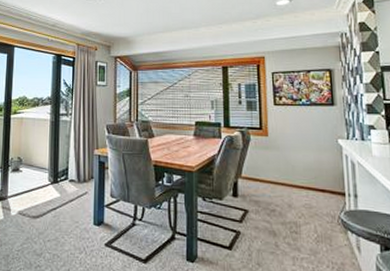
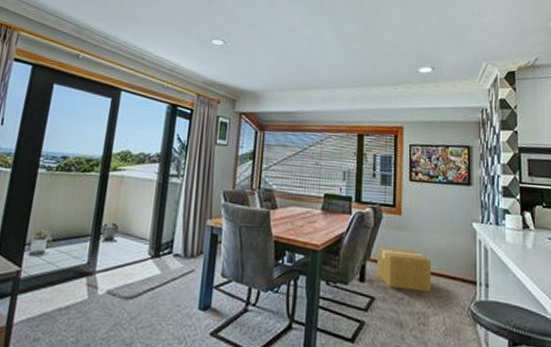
cardboard box: none [248,165,302,204] -> present [377,246,432,292]

